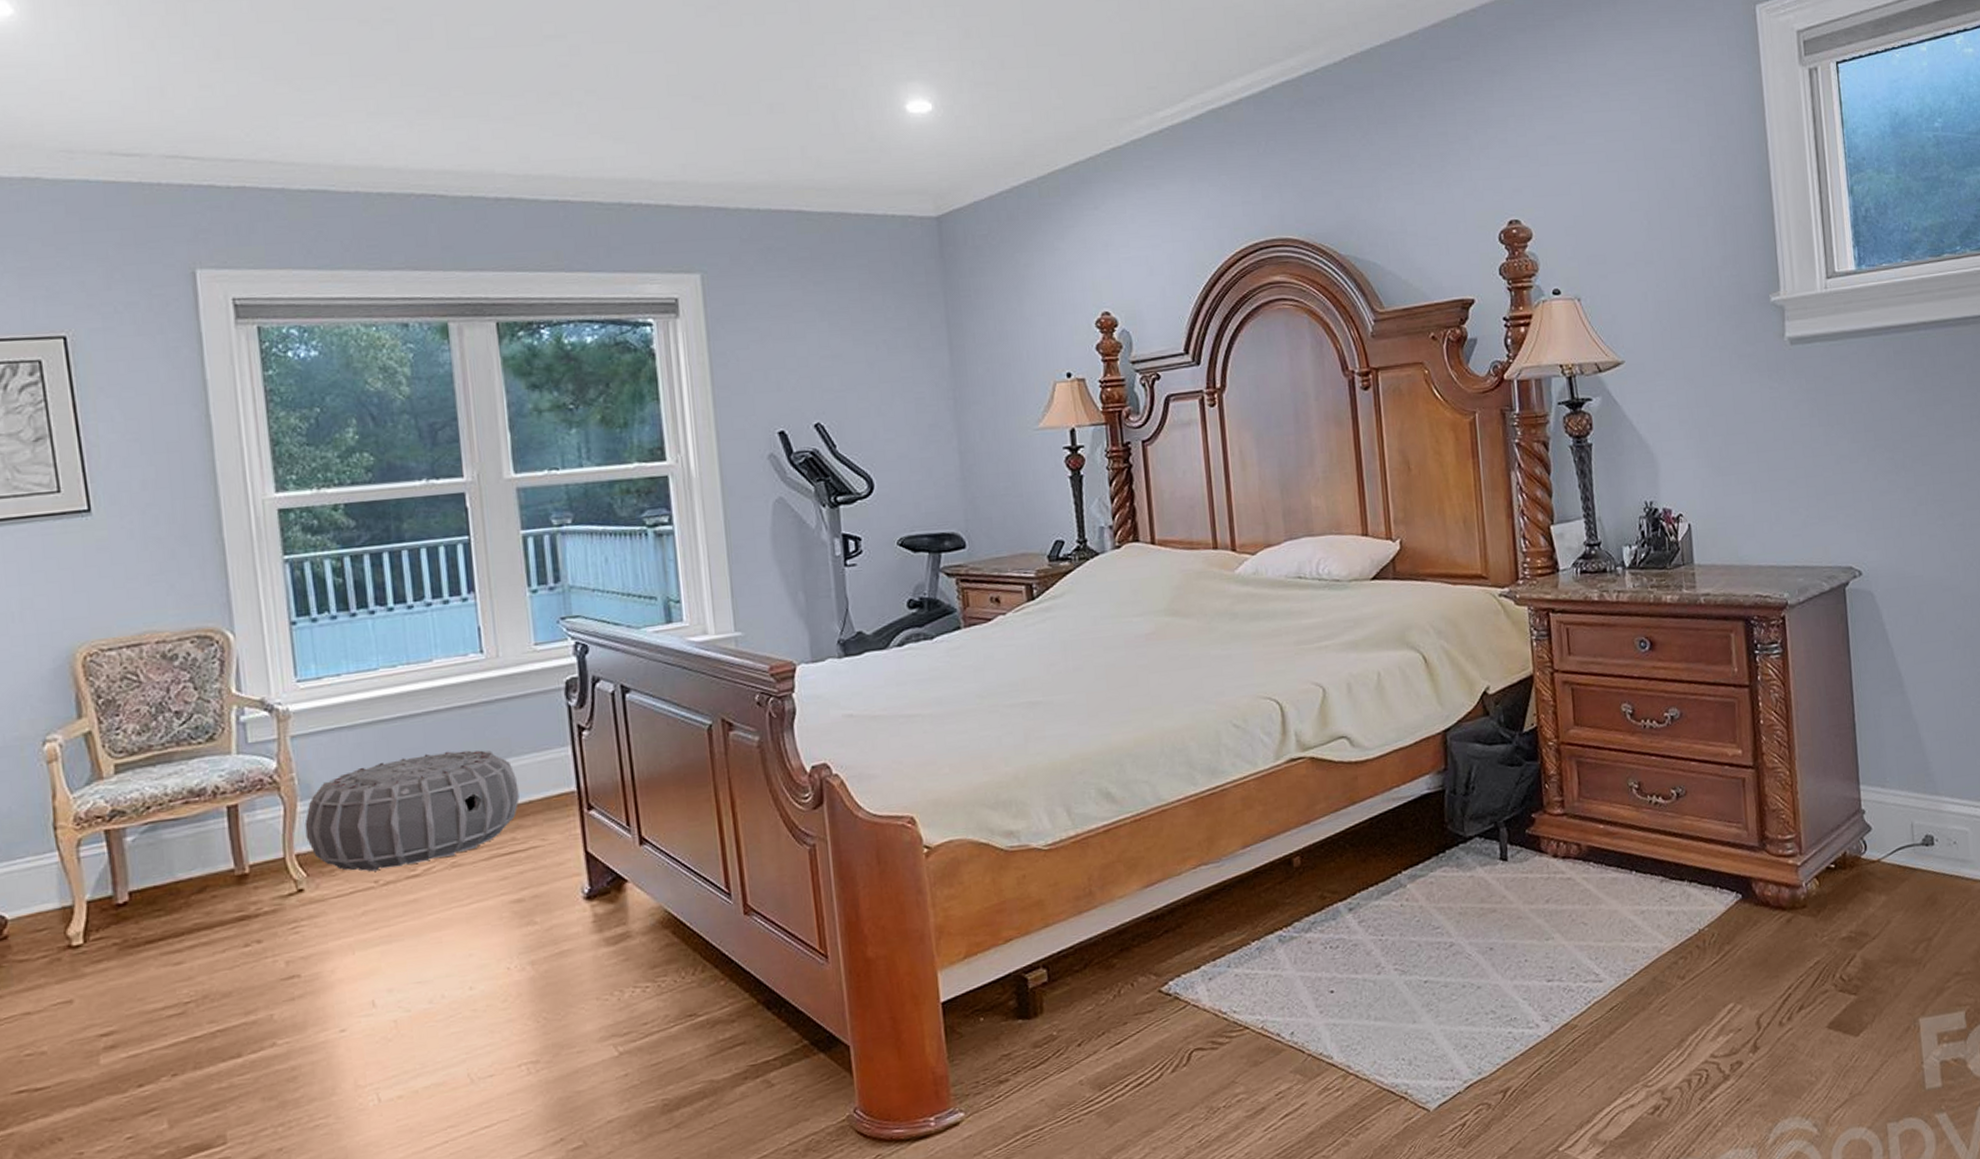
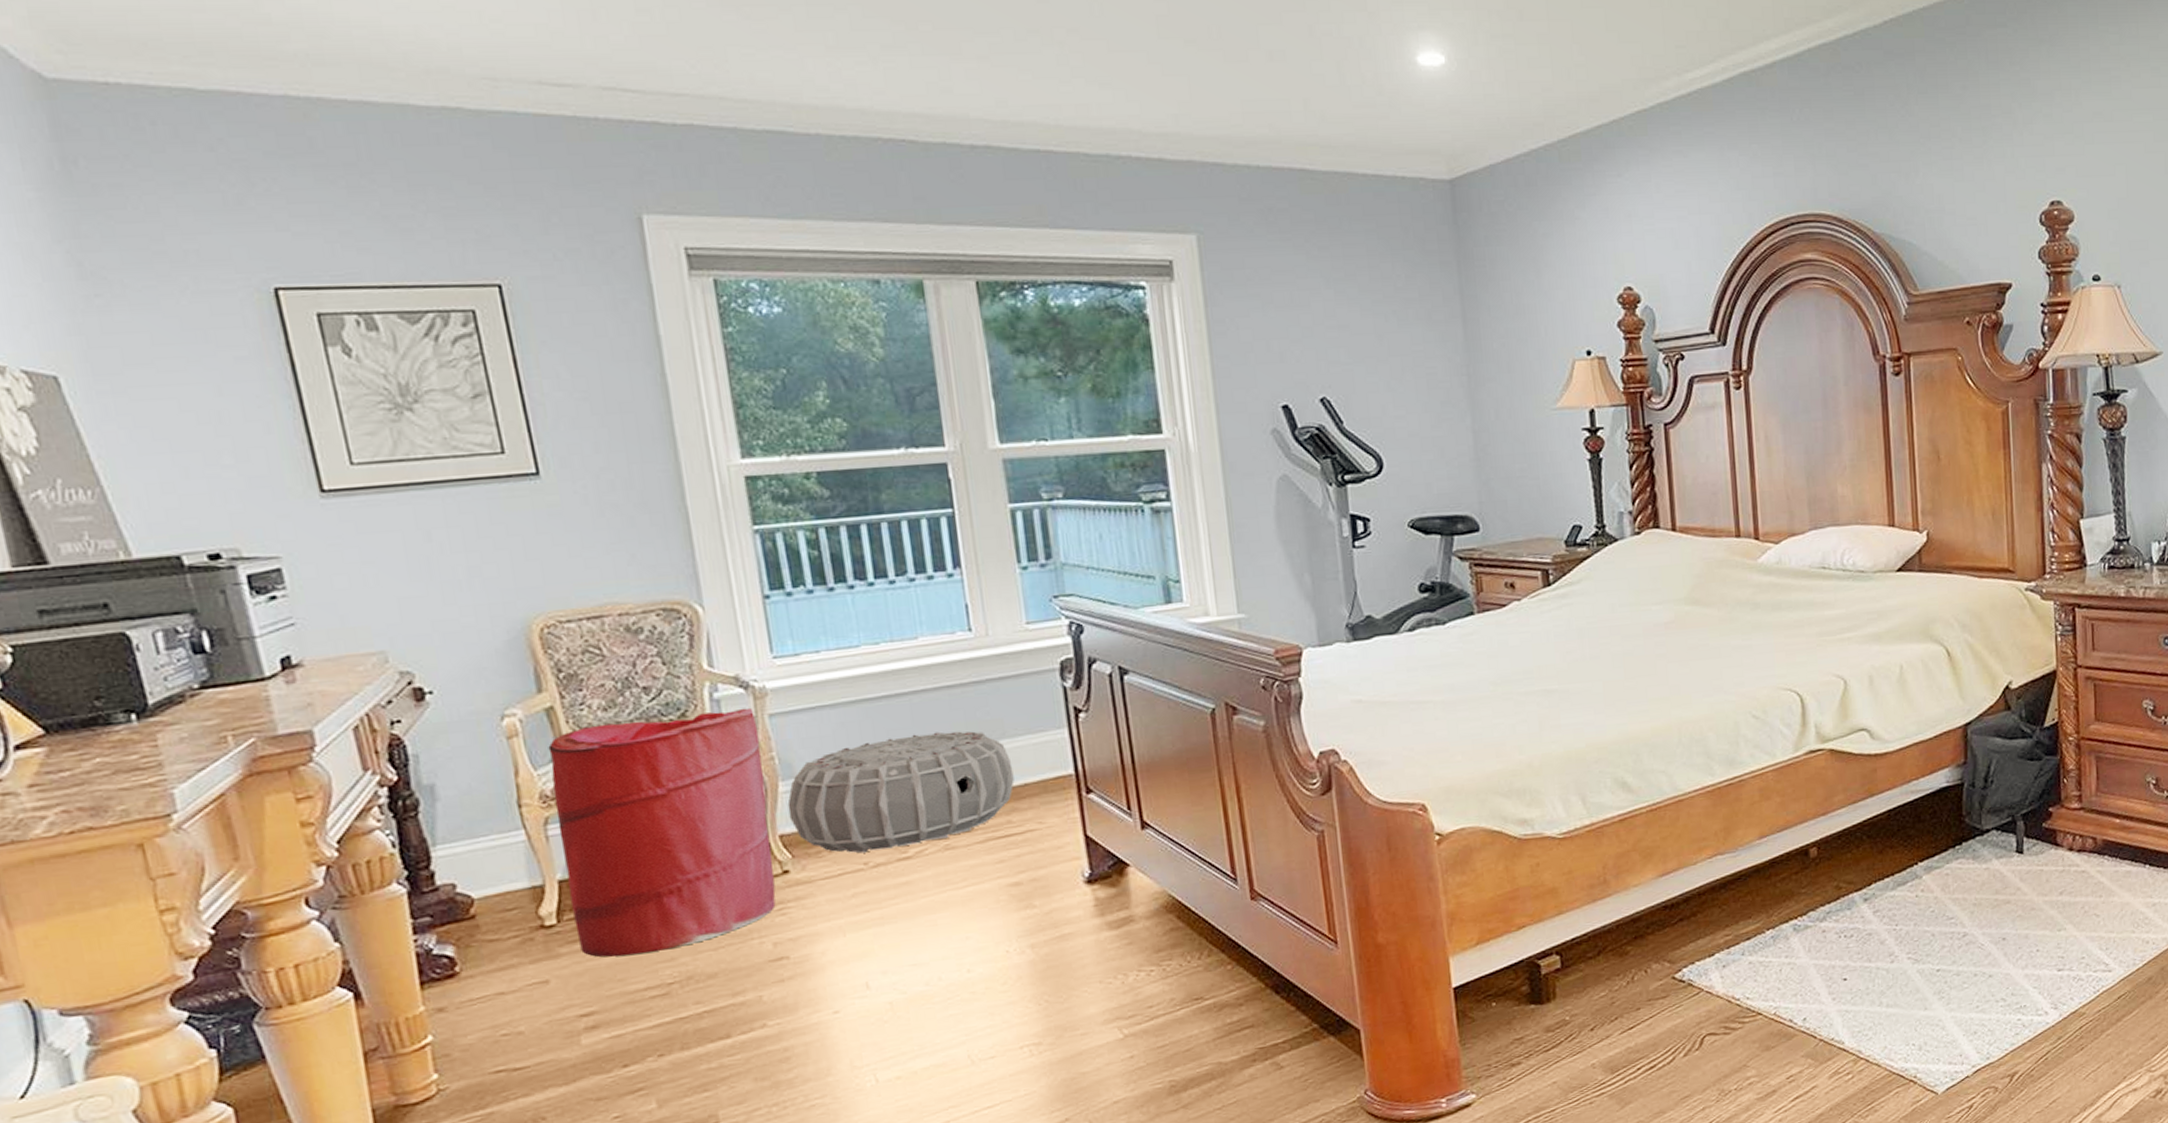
laundry hamper: none [84,730,290,977] -> present [548,708,776,957]

